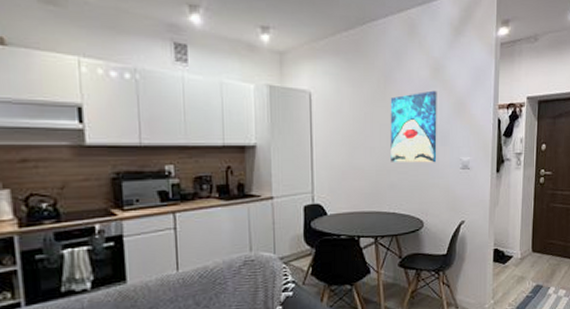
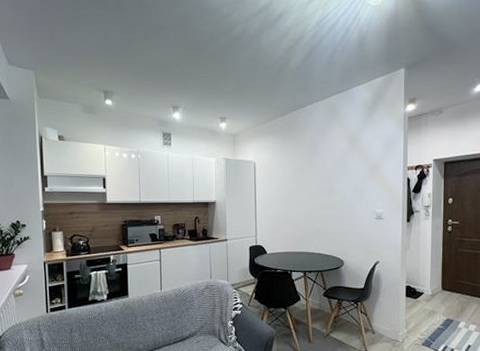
wall art: present [390,90,437,163] -> none [316,157,354,215]

